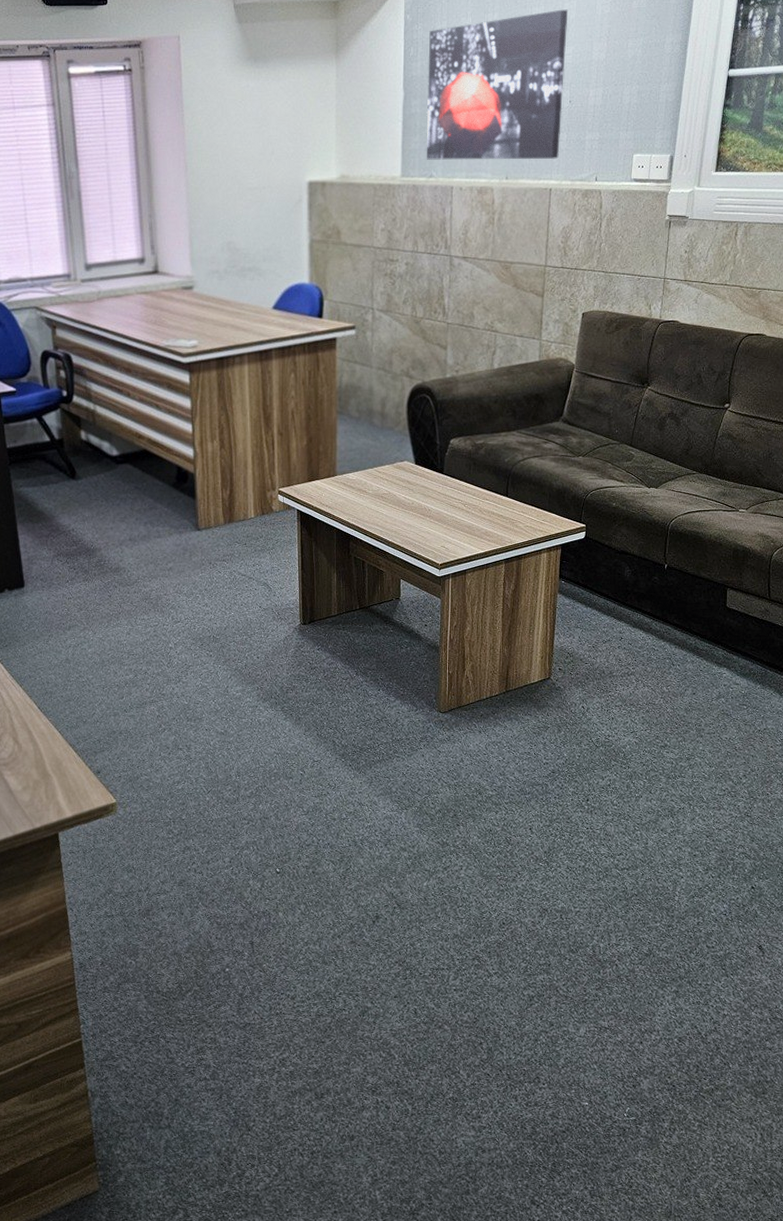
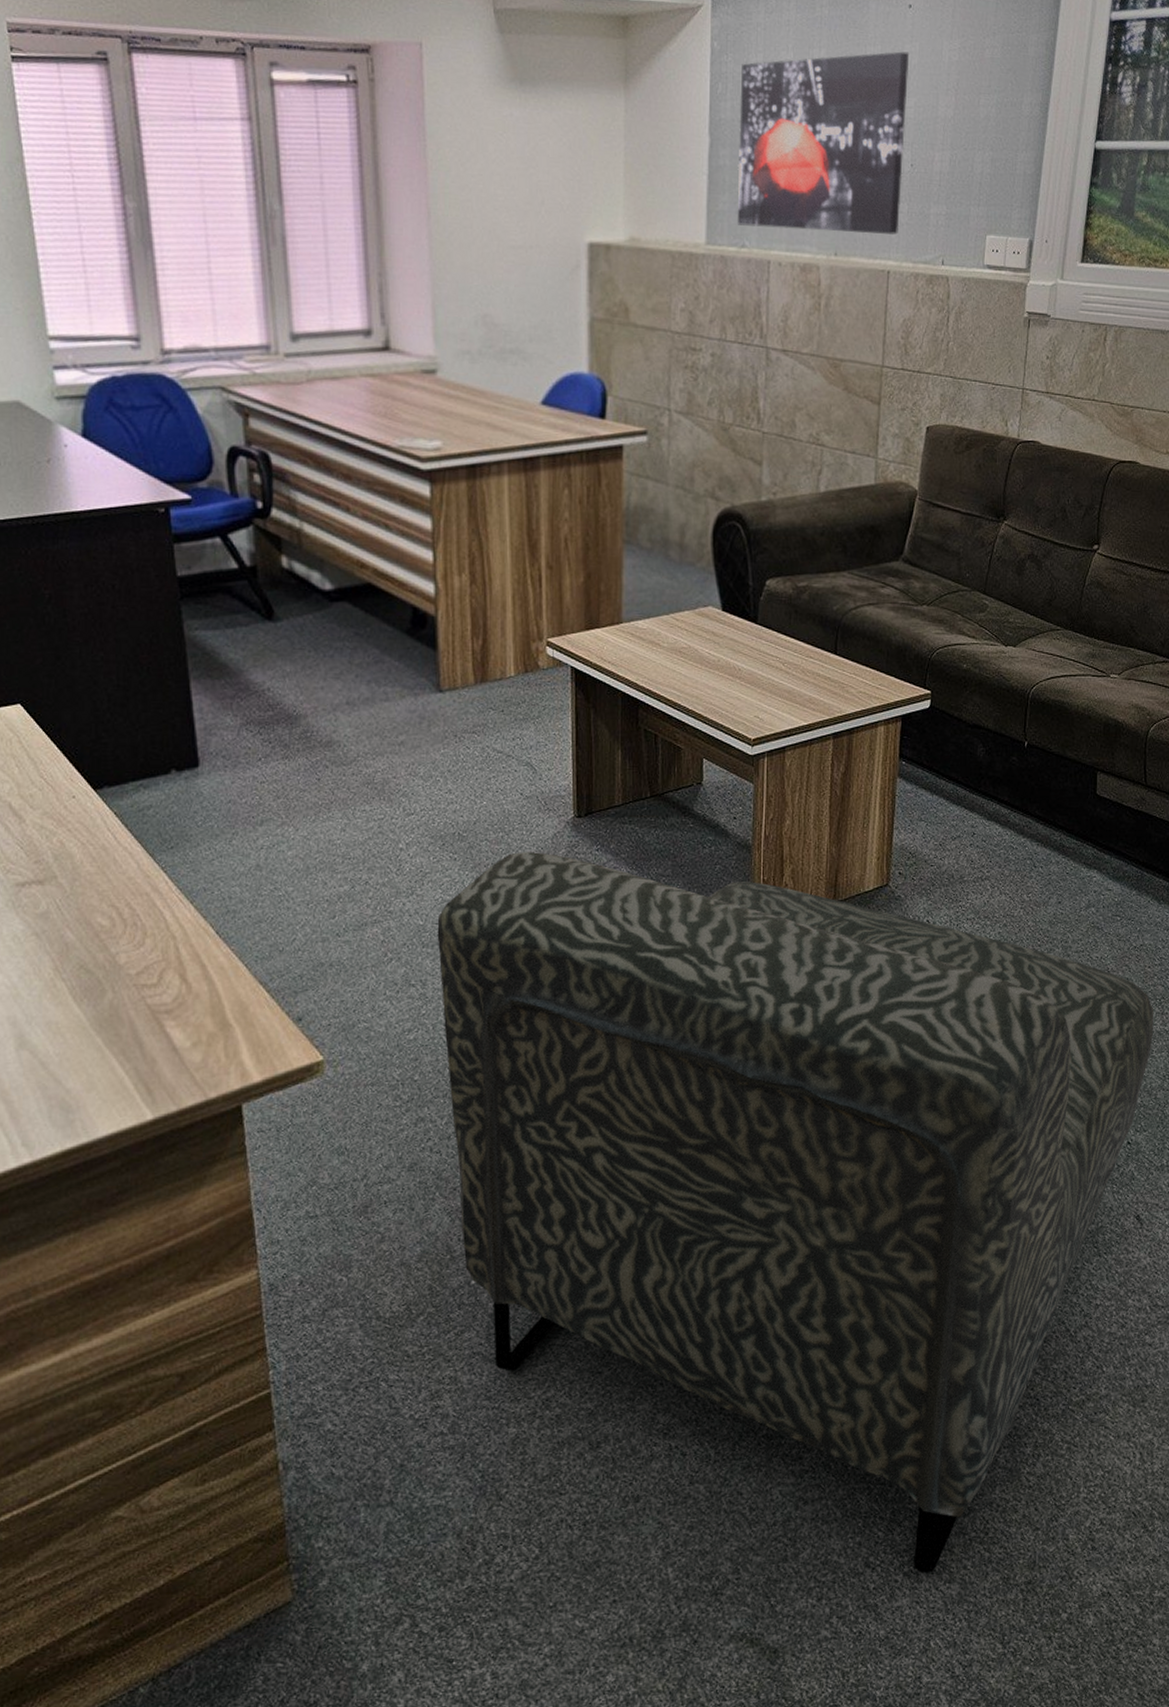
armchair: none [198,651,776,1213] -> present [437,852,1154,1574]

